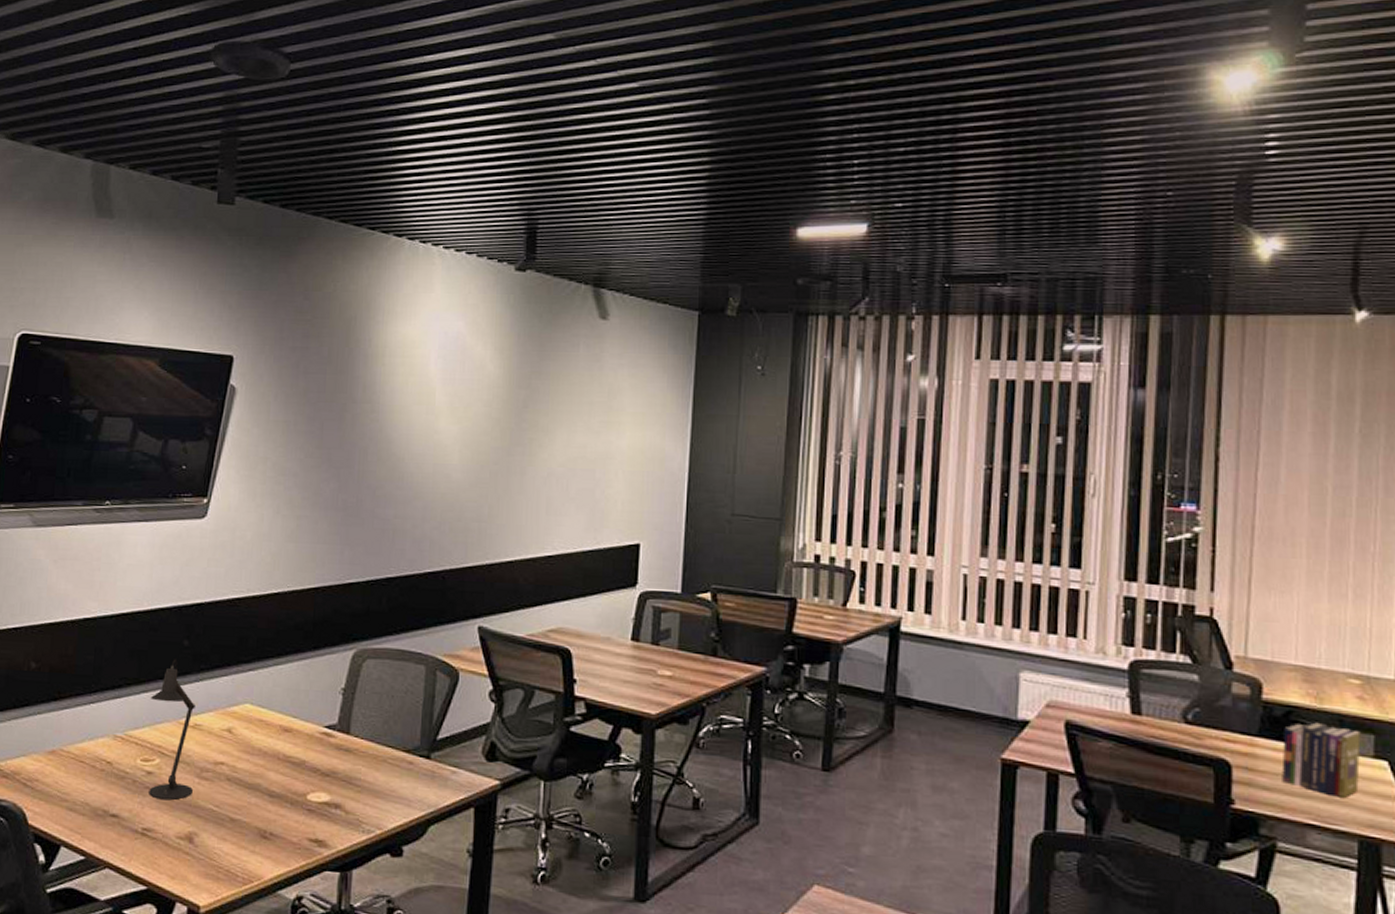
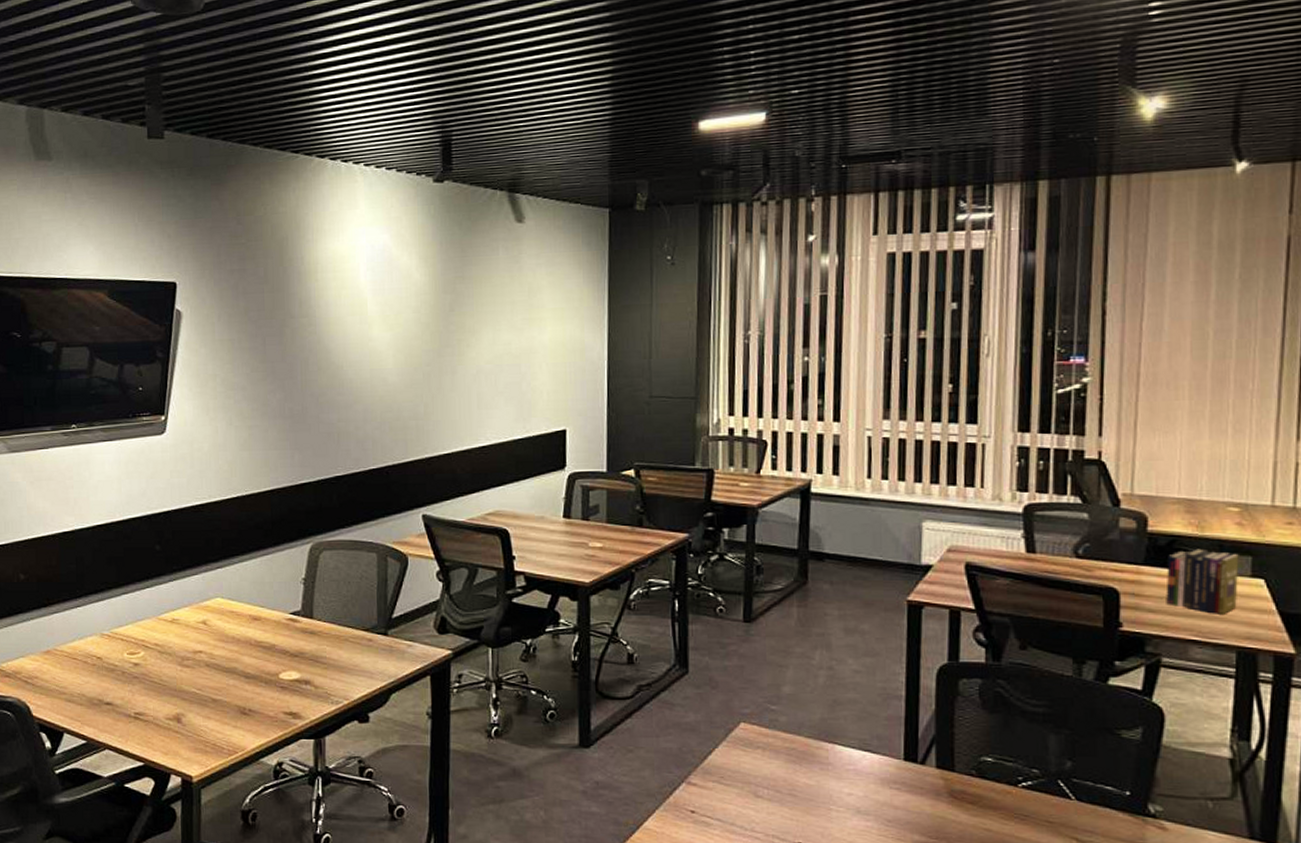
desk lamp: present [149,659,195,801] -> none [131,563,176,687]

